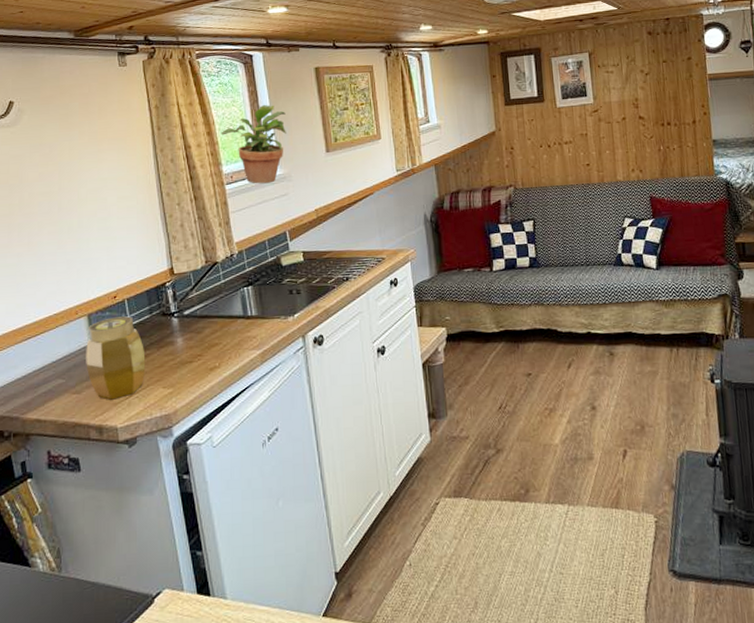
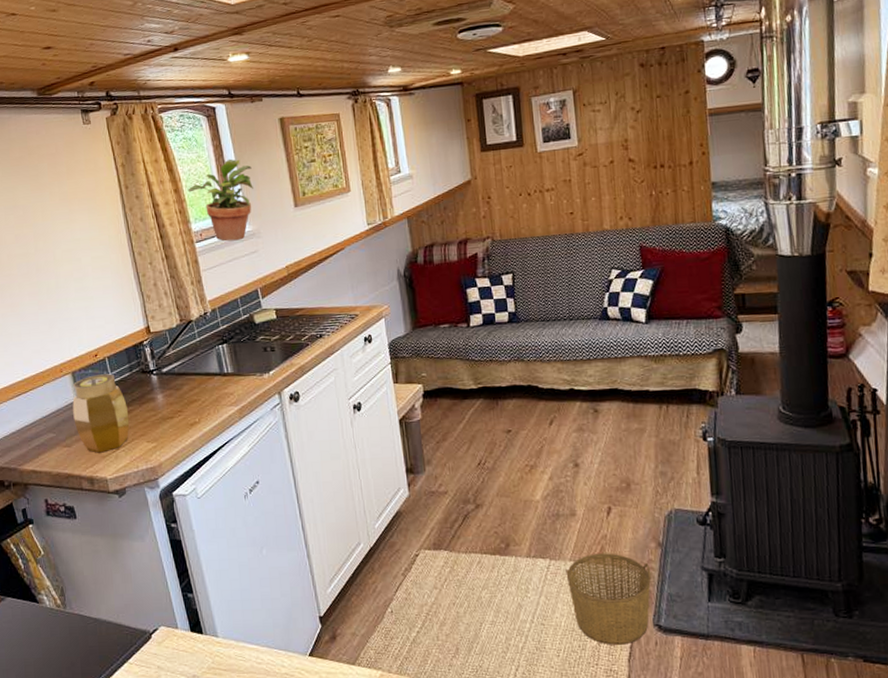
basket: none [584,497,666,593] -> present [566,553,652,645]

